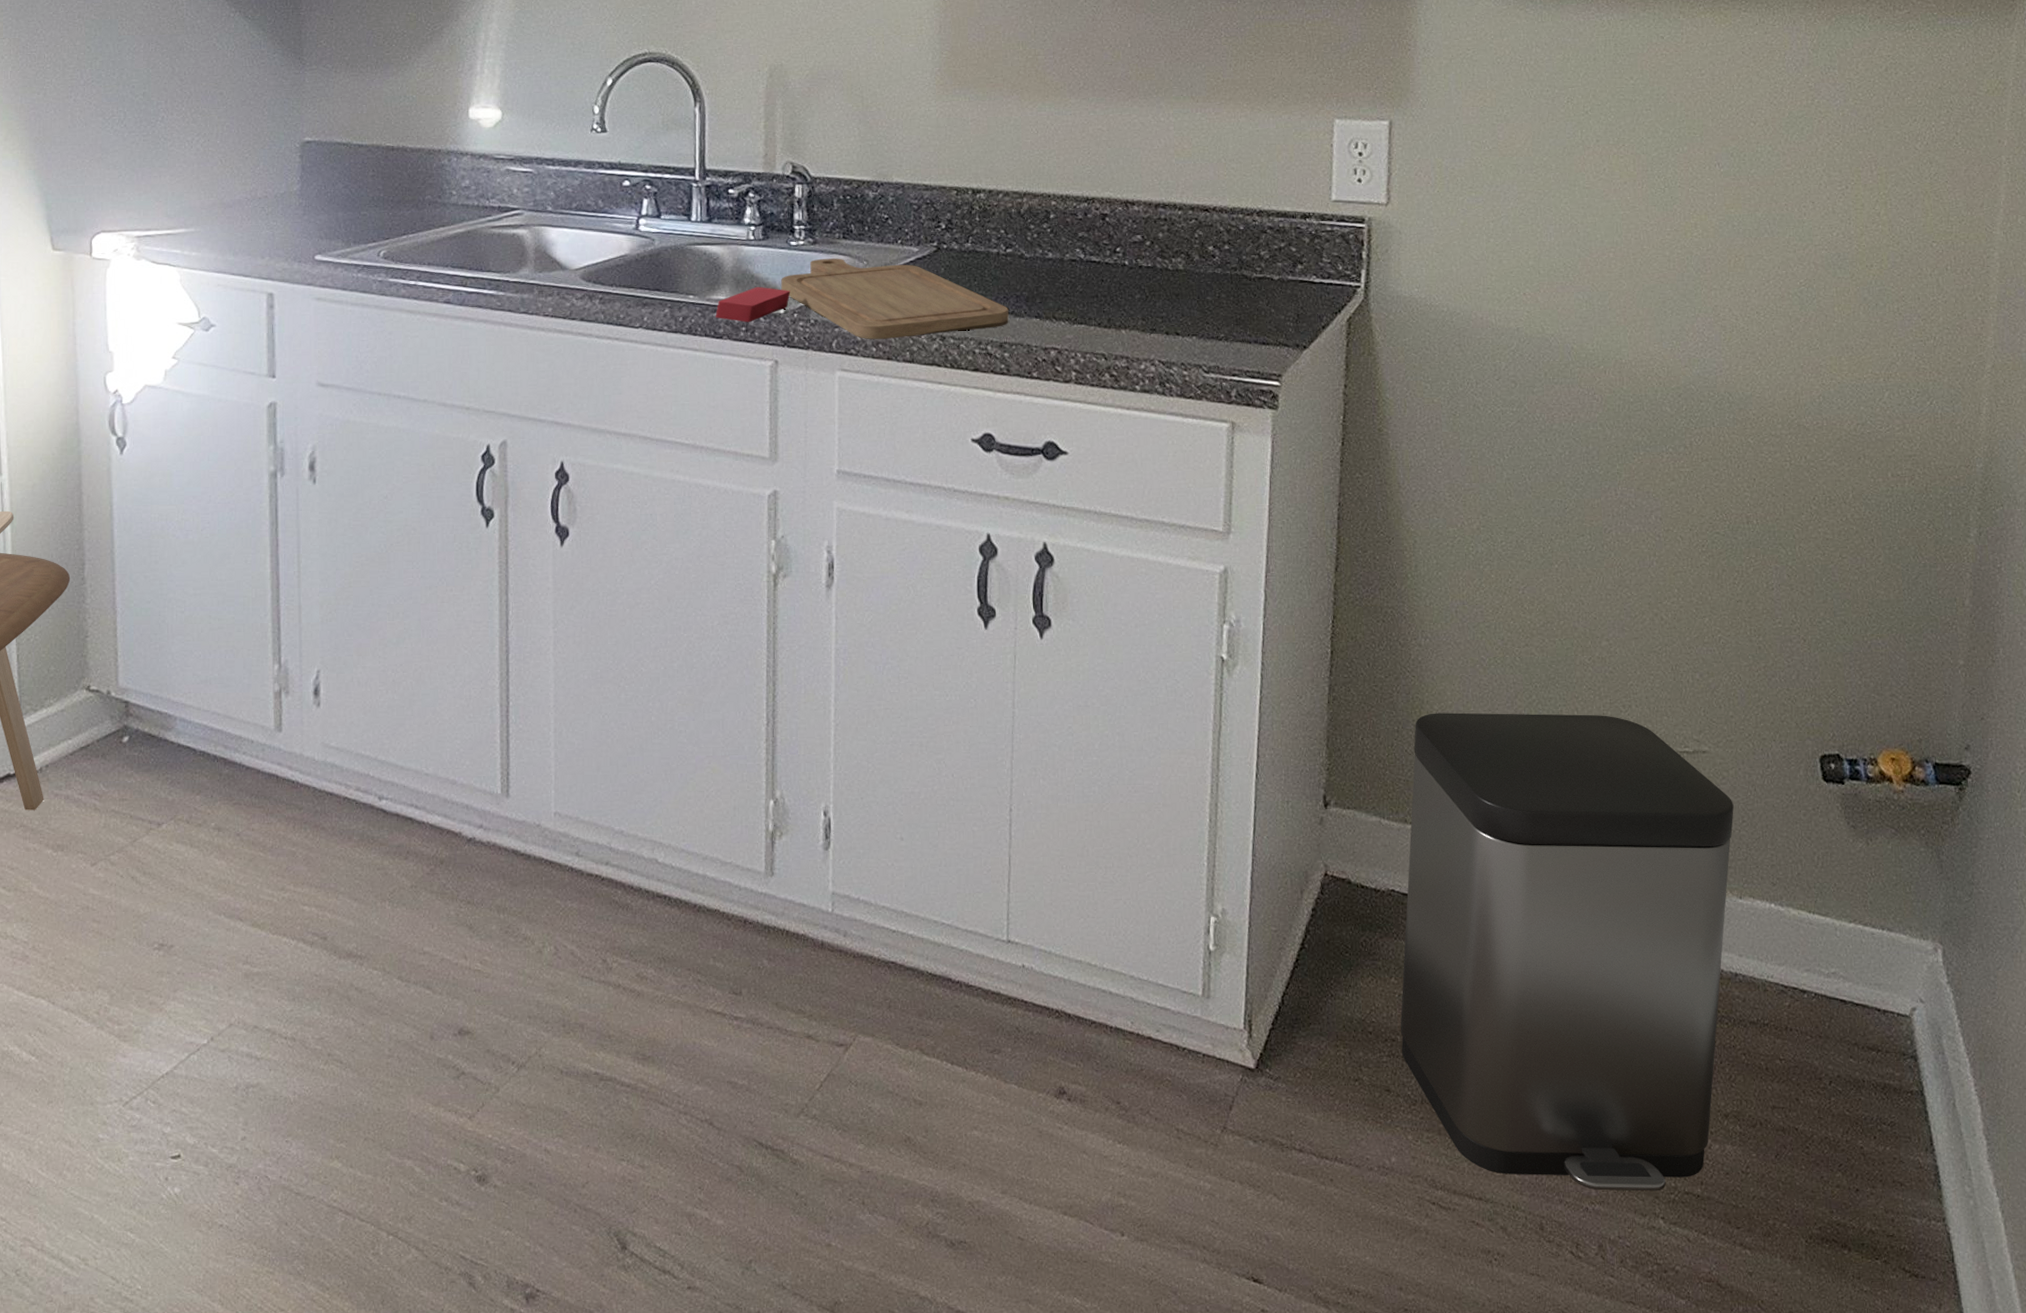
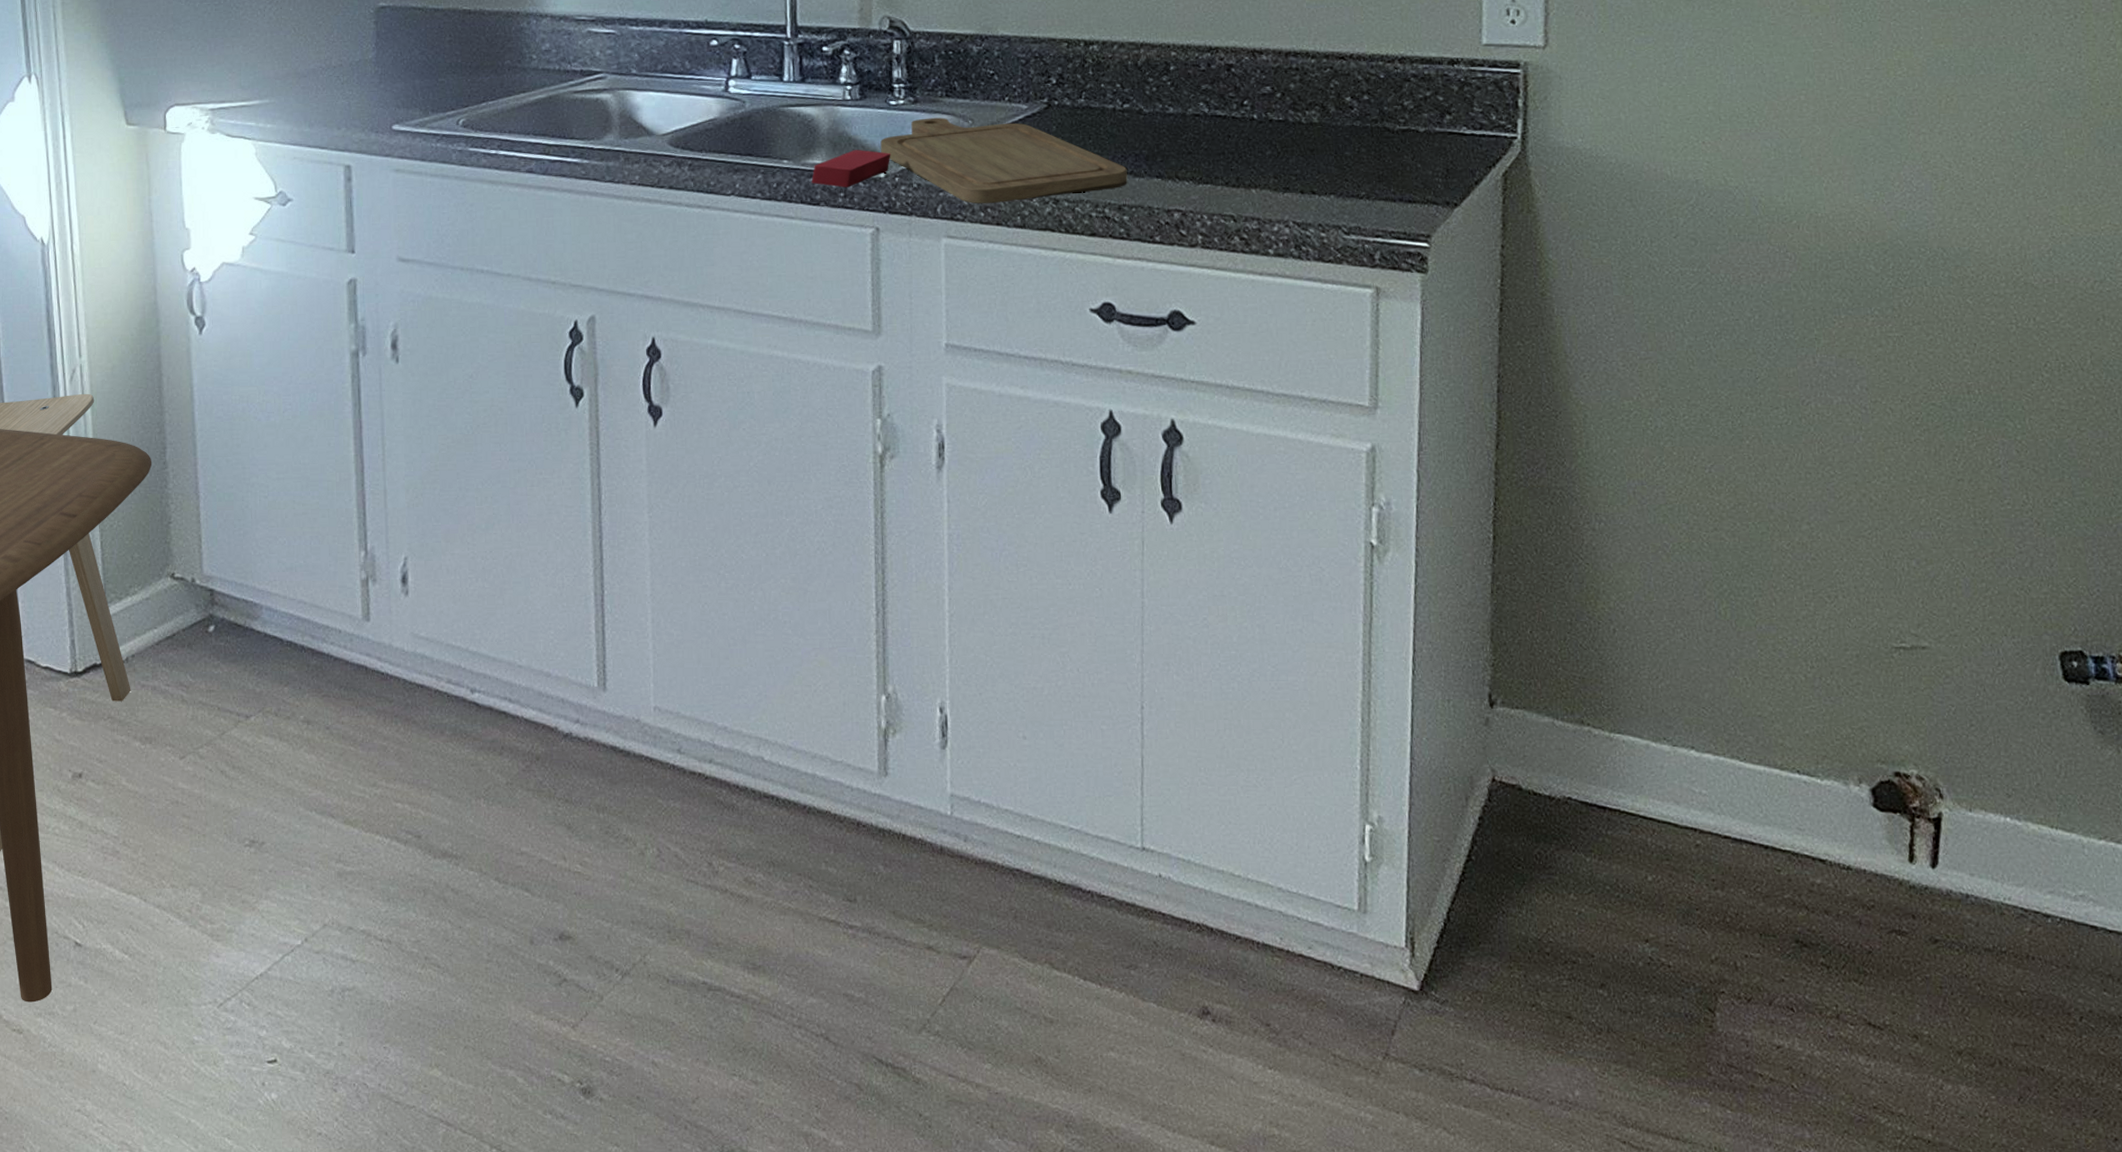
pedal bin: present [1400,712,1734,1192] -> none [1581,603,1960,1135]

